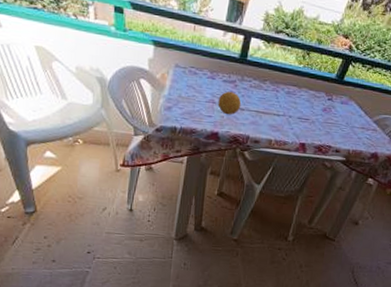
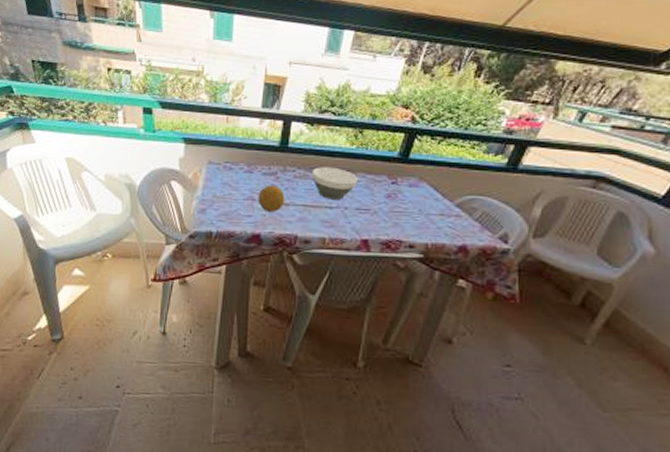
bowl: none [265,80,302,109] -> present [312,167,357,200]

